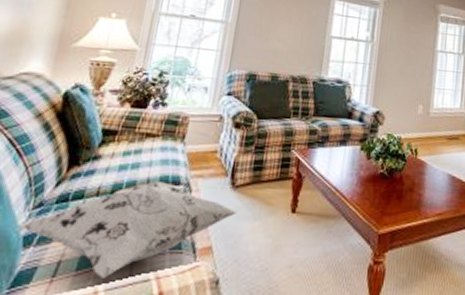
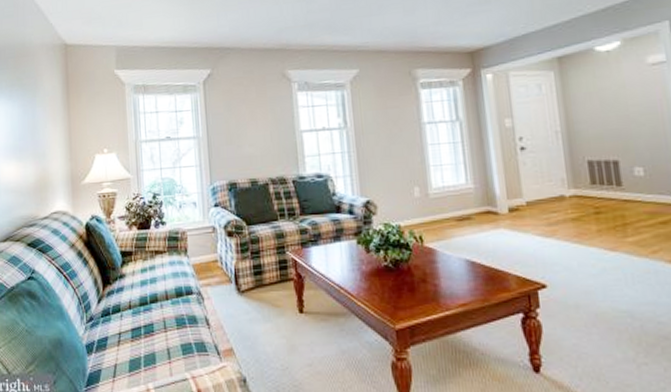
decorative pillow: present [22,181,238,280] -> none [83,293,249,380]

